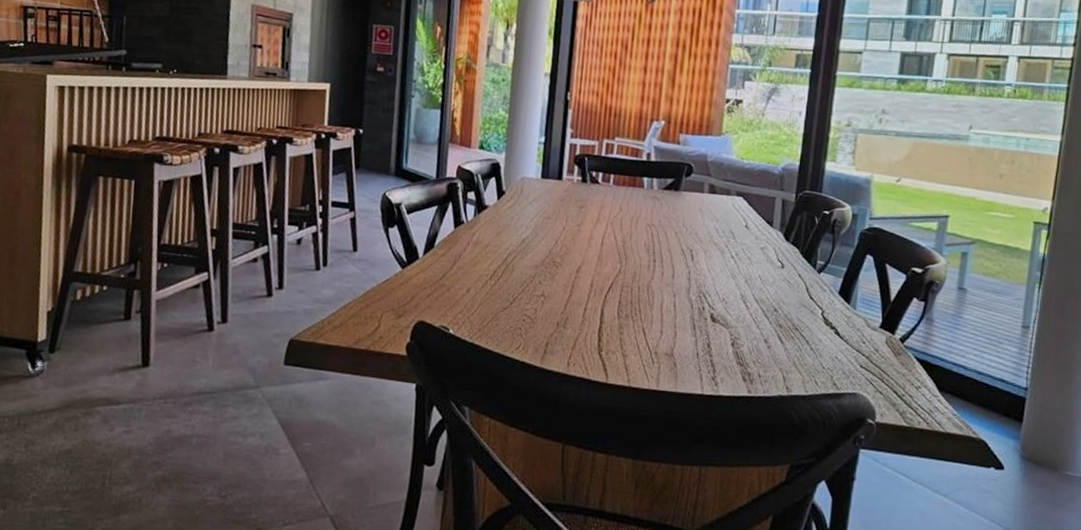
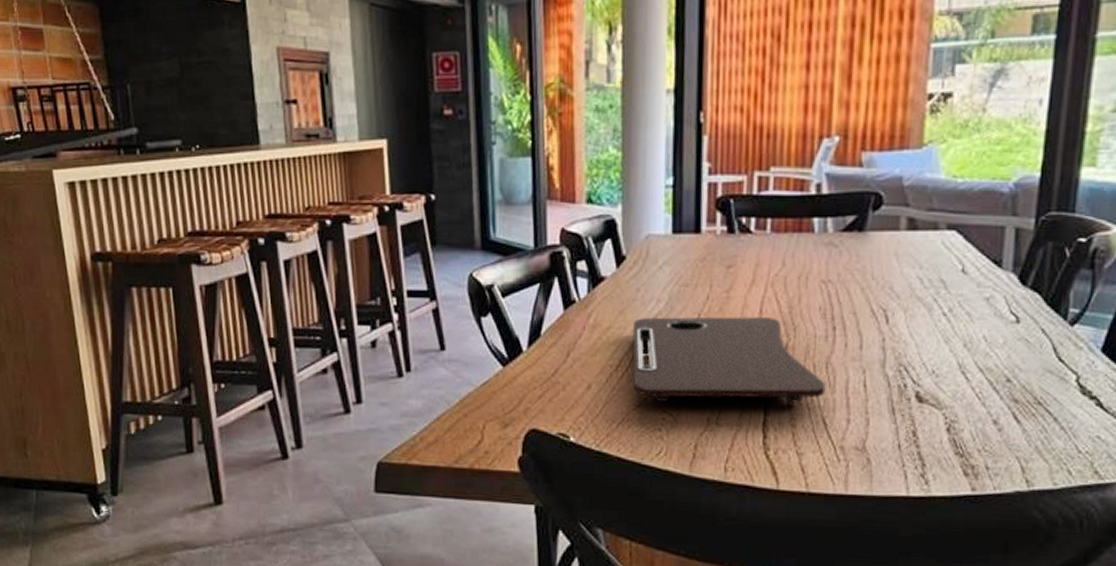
cutting board: none [502,240,647,316] -> present [633,316,826,403]

